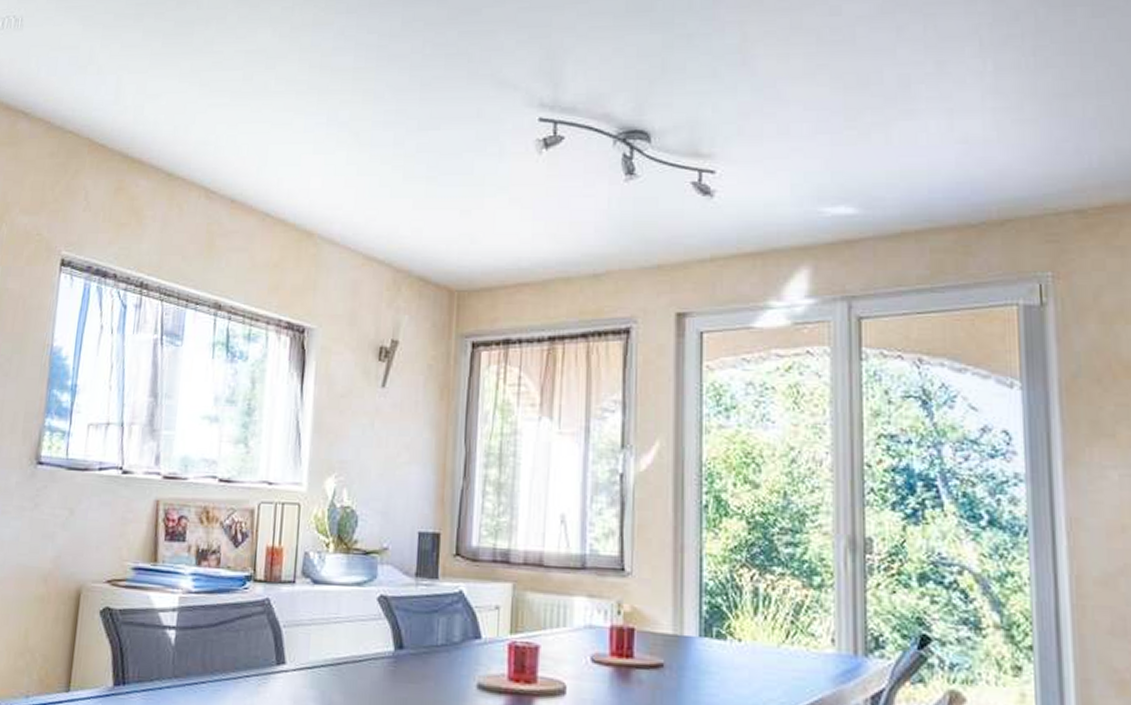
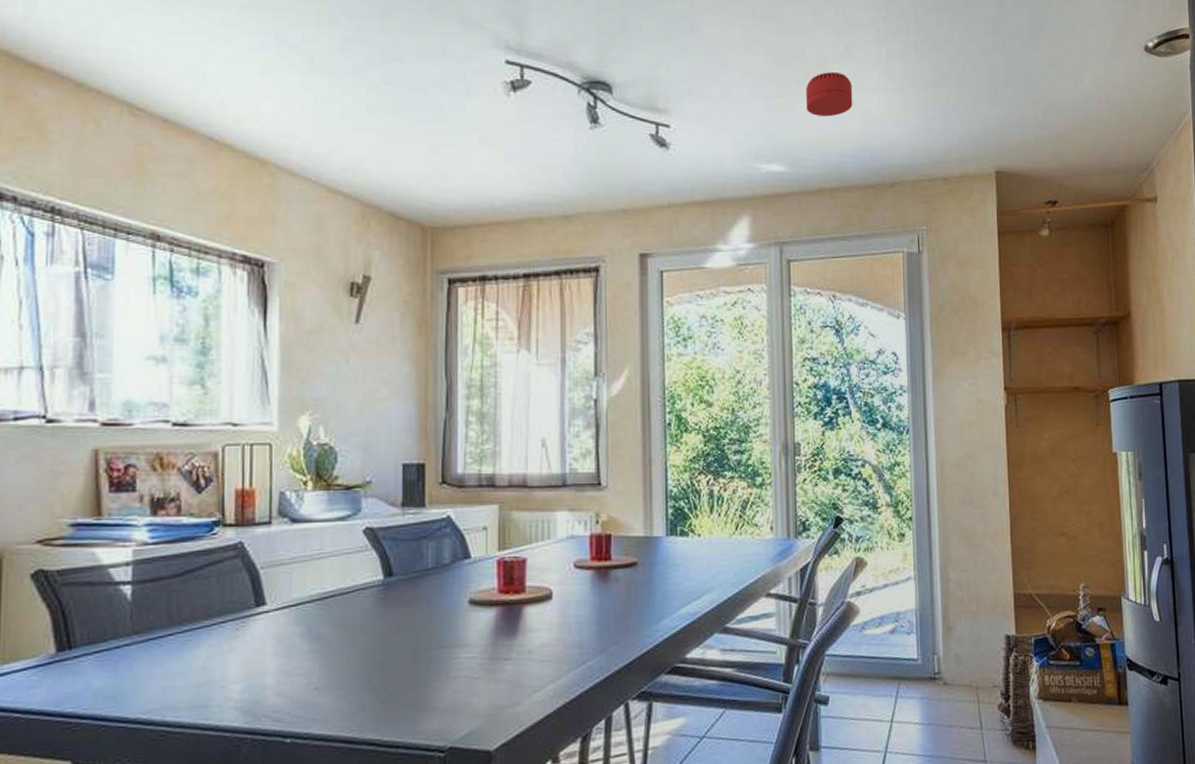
smoke detector: none [884,93,947,147] -> present [806,71,853,117]

